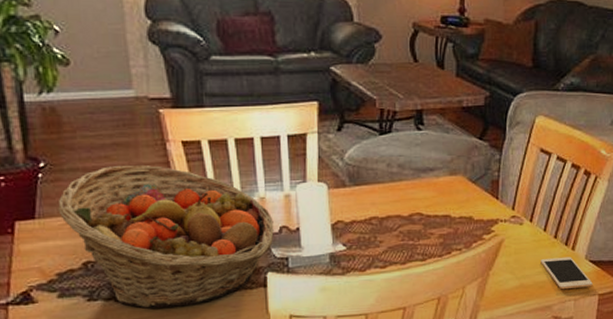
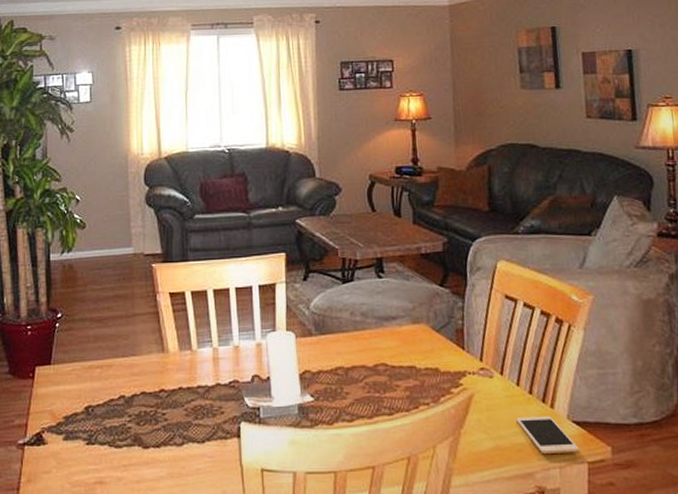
fruit basket: present [58,164,274,308] -> none [69,314,247,455]

